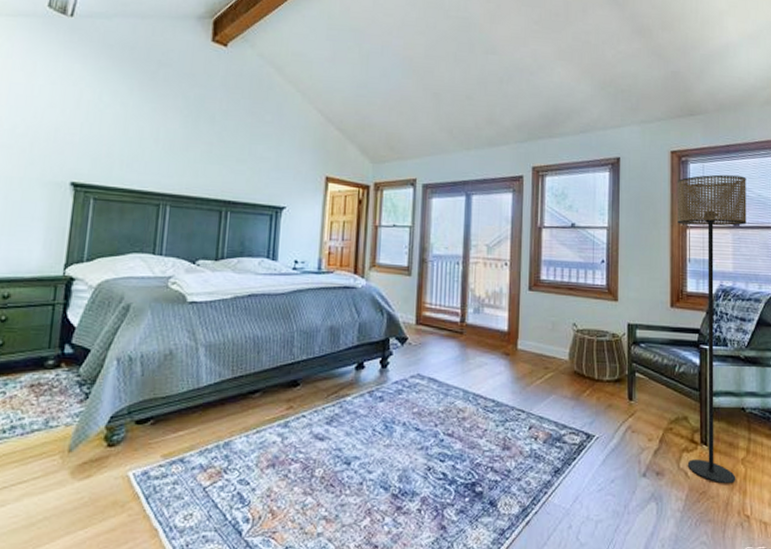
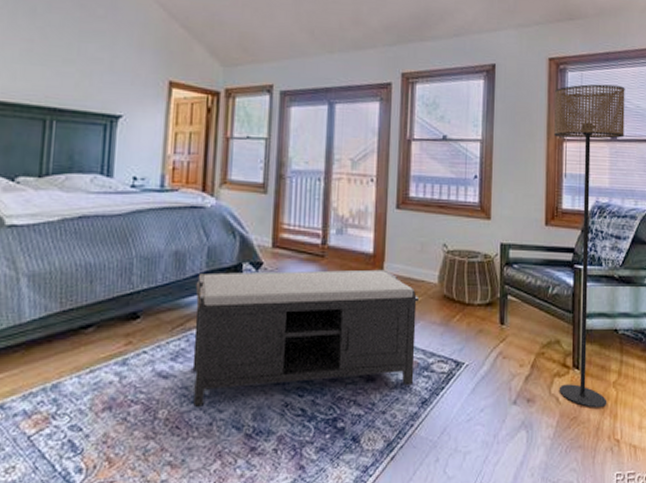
bench: none [345,346,552,467] -> present [192,269,420,407]

